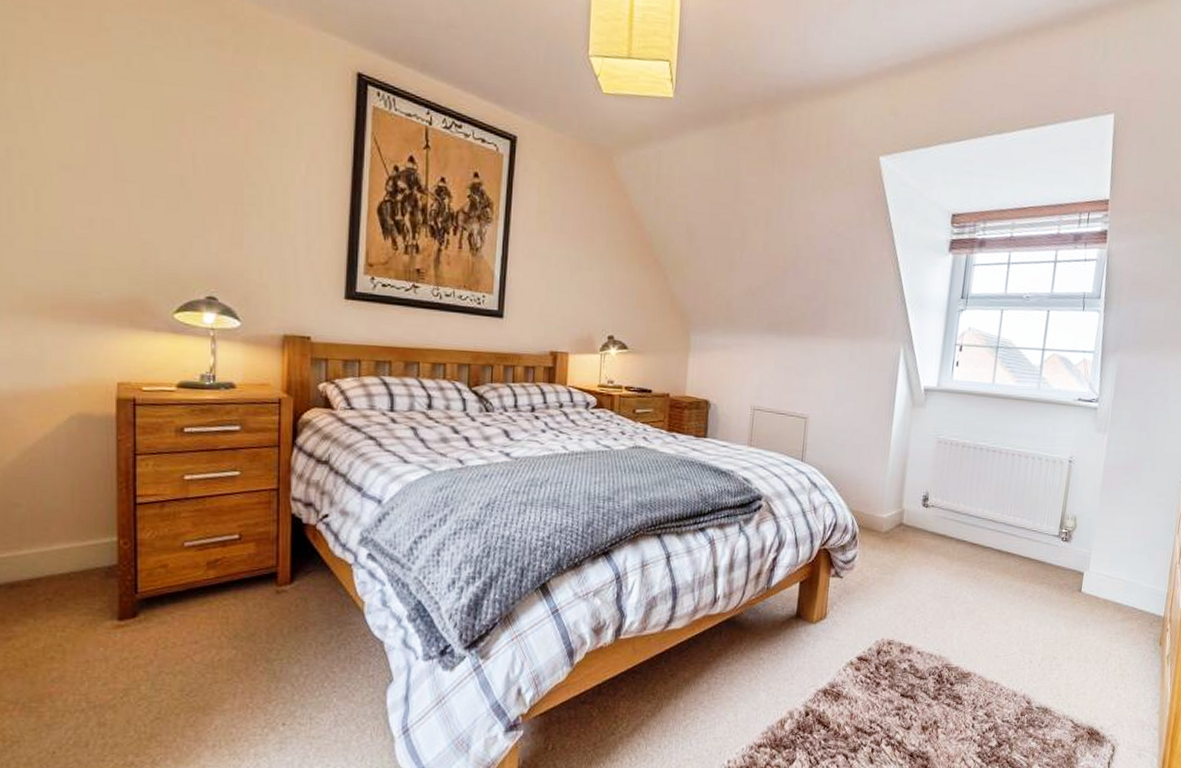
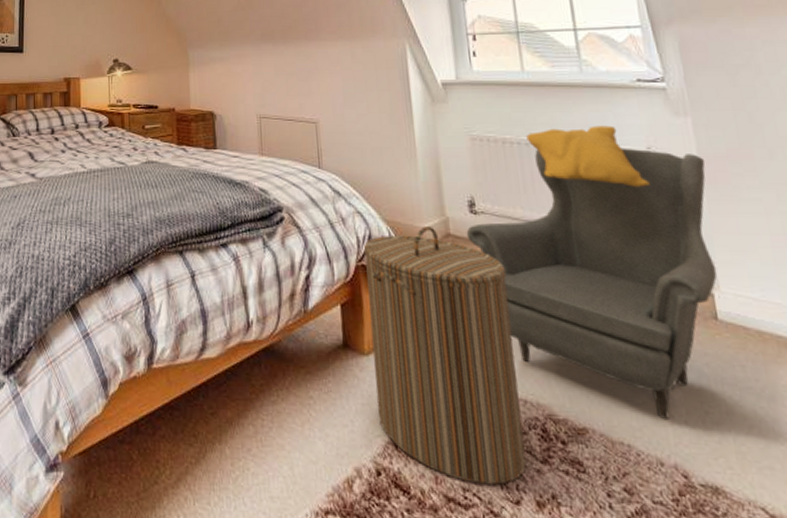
laundry hamper: none [814,517,940,718] -> present [363,226,527,486]
armchair: none [915,436,1108,665] -> present [466,125,718,421]

